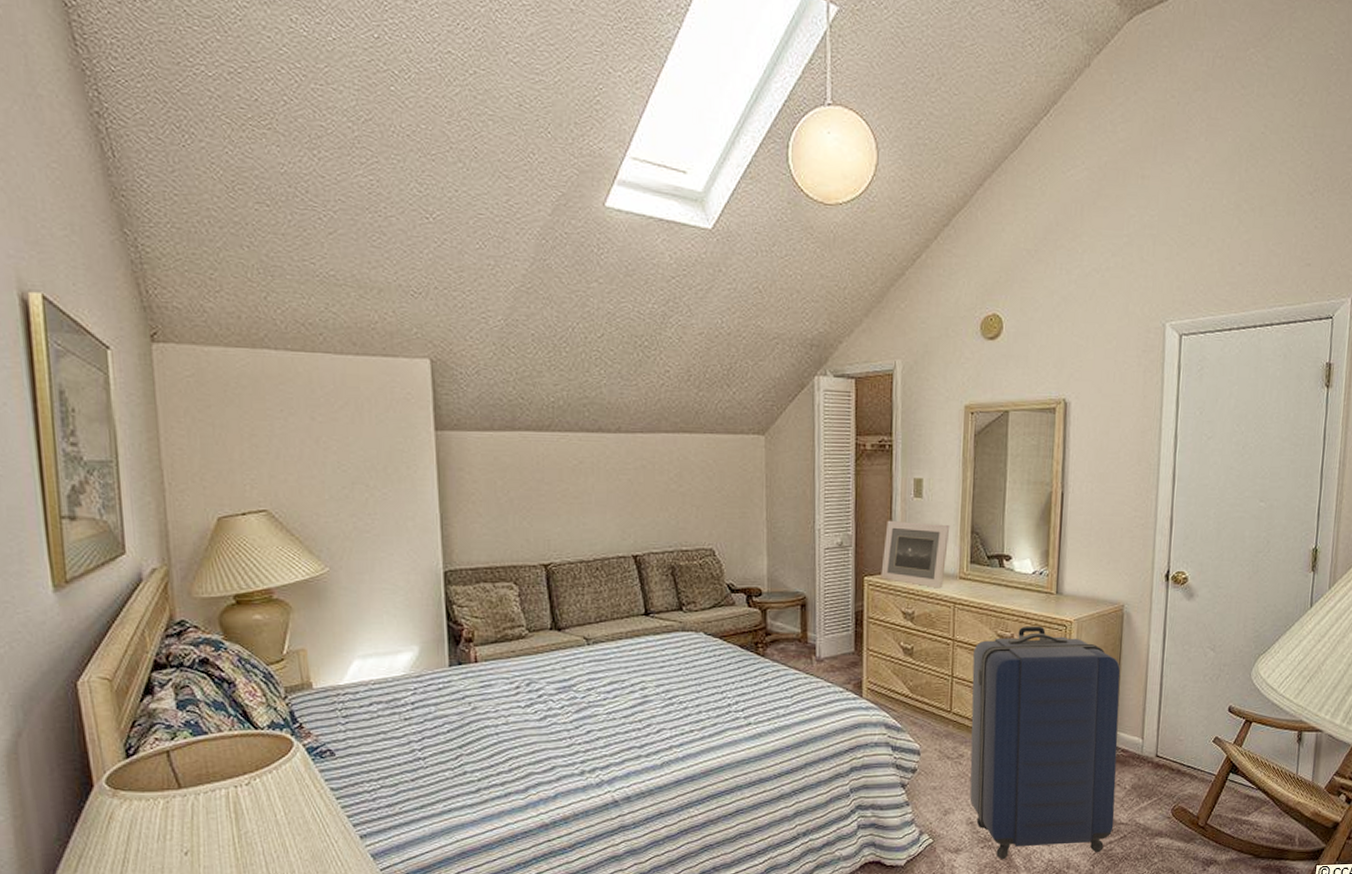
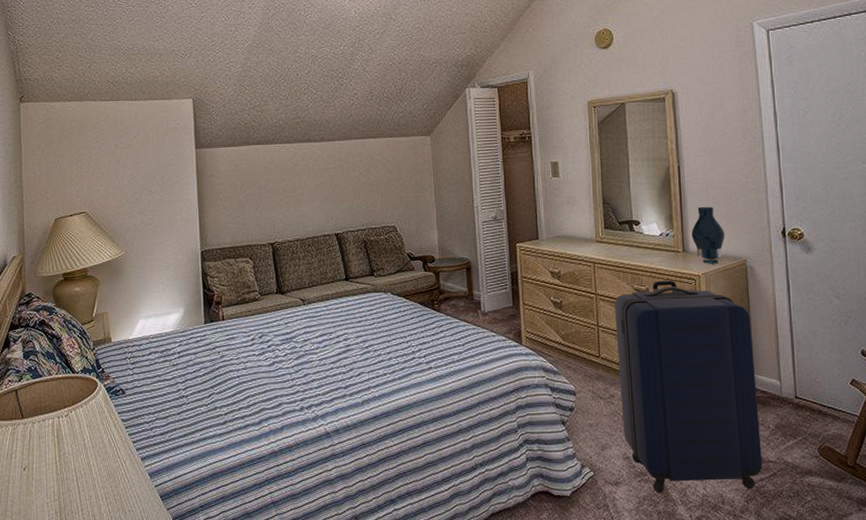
picture frame: present [881,520,950,589] -> none [529,196,585,251]
vase: none [1067,542,1105,609] -> present [691,206,726,264]

